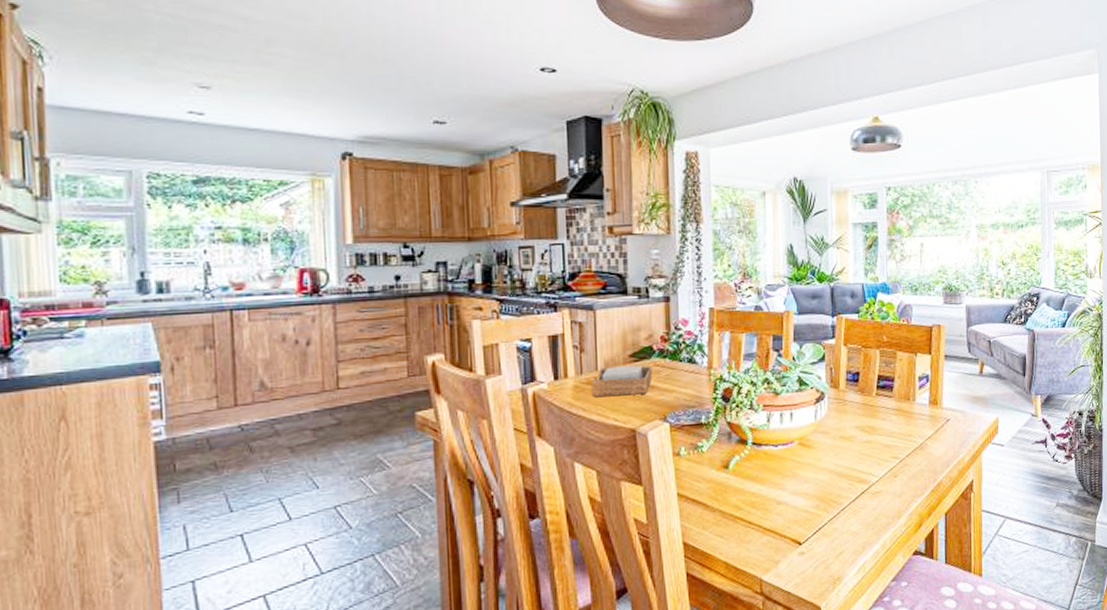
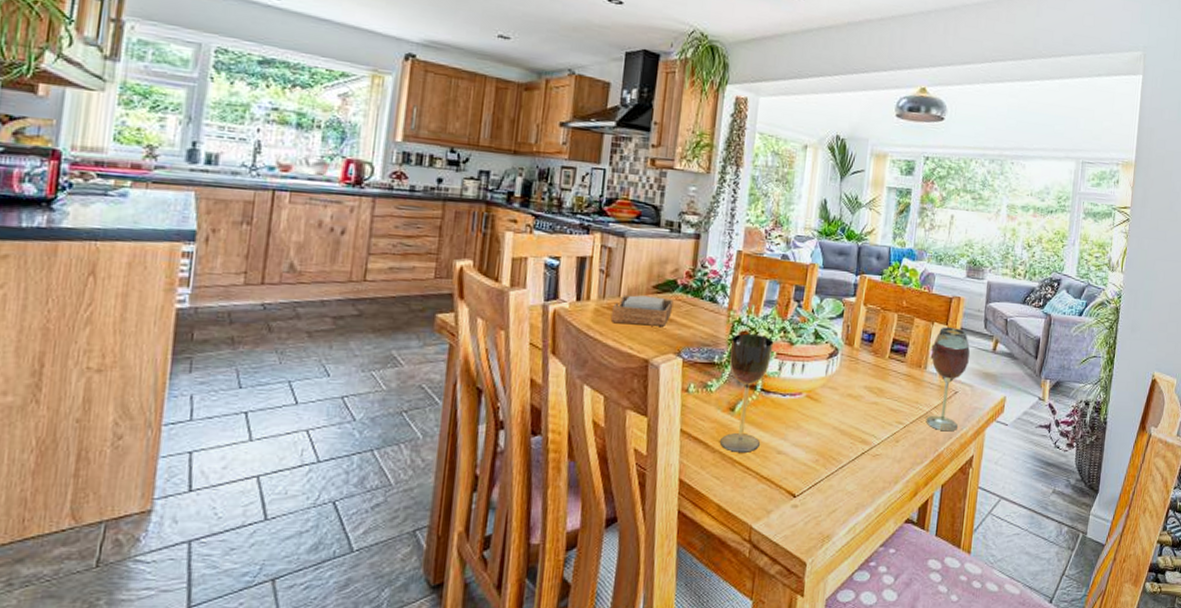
wineglass: none [715,388,759,509] -> present [720,333,774,452]
wineglass: none [919,356,958,461] -> present [927,327,971,432]

